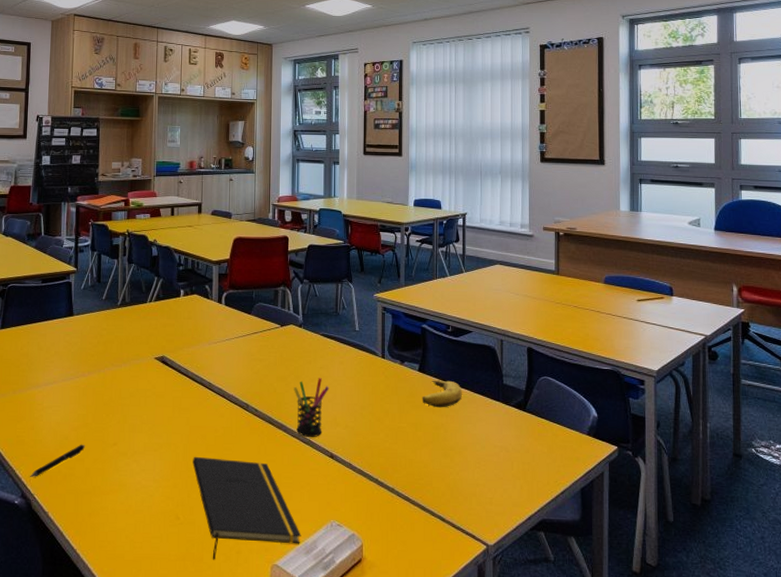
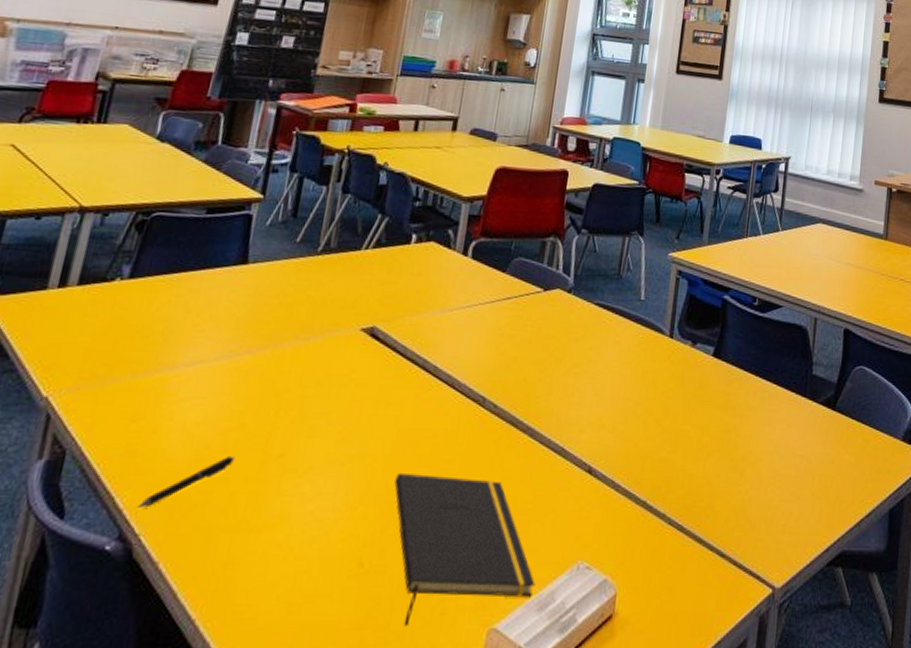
pen holder: present [294,377,329,438] -> none [547,361,598,445]
banana: present [422,380,462,408] -> none [713,368,763,405]

